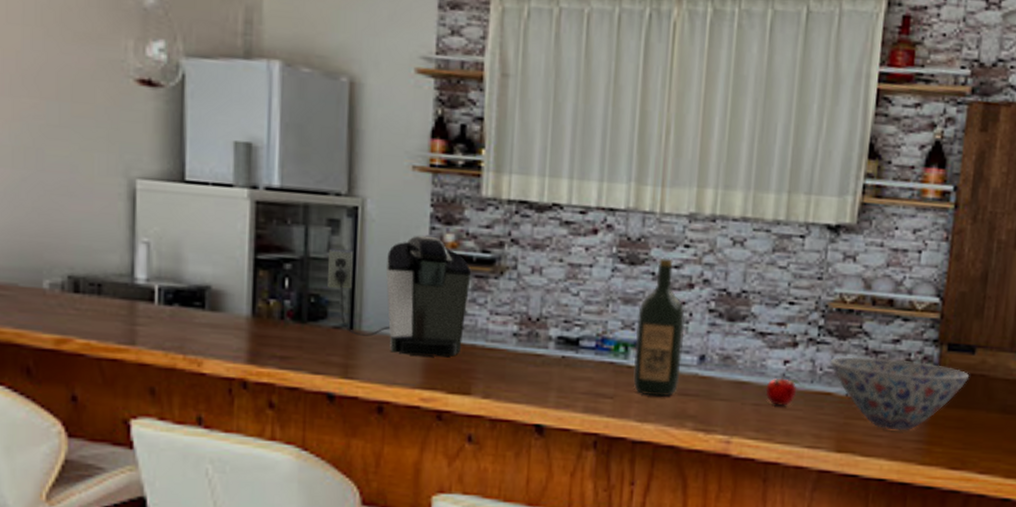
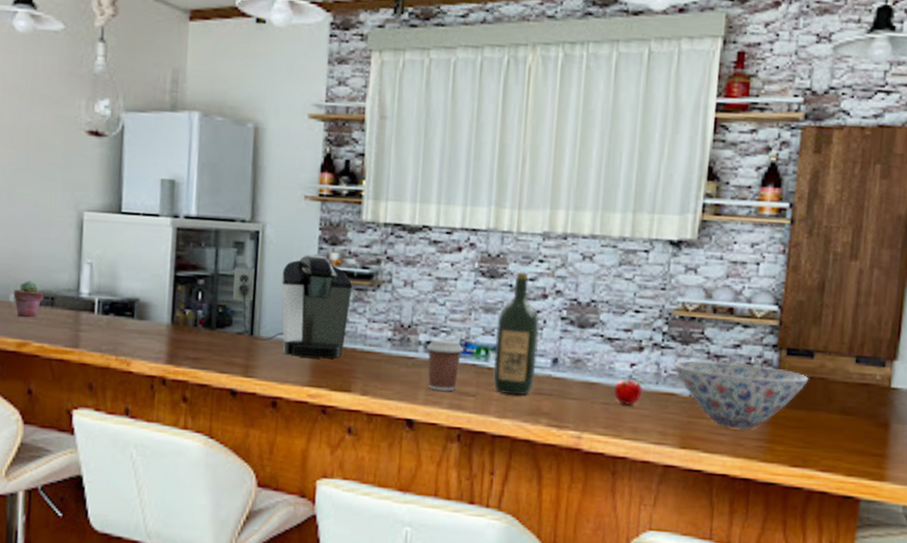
potted succulent: none [48,263,88,308] -> present [14,280,44,318]
coffee cup: none [557,333,600,393] -> present [426,338,464,391]

